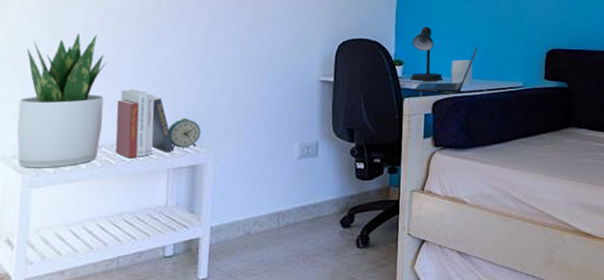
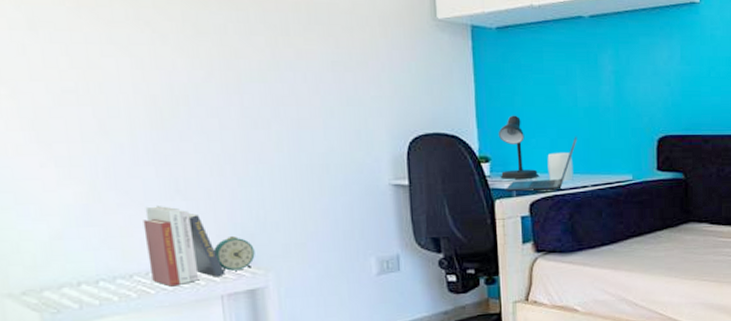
planter: present [17,33,107,168] -> none [11,142,131,305]

